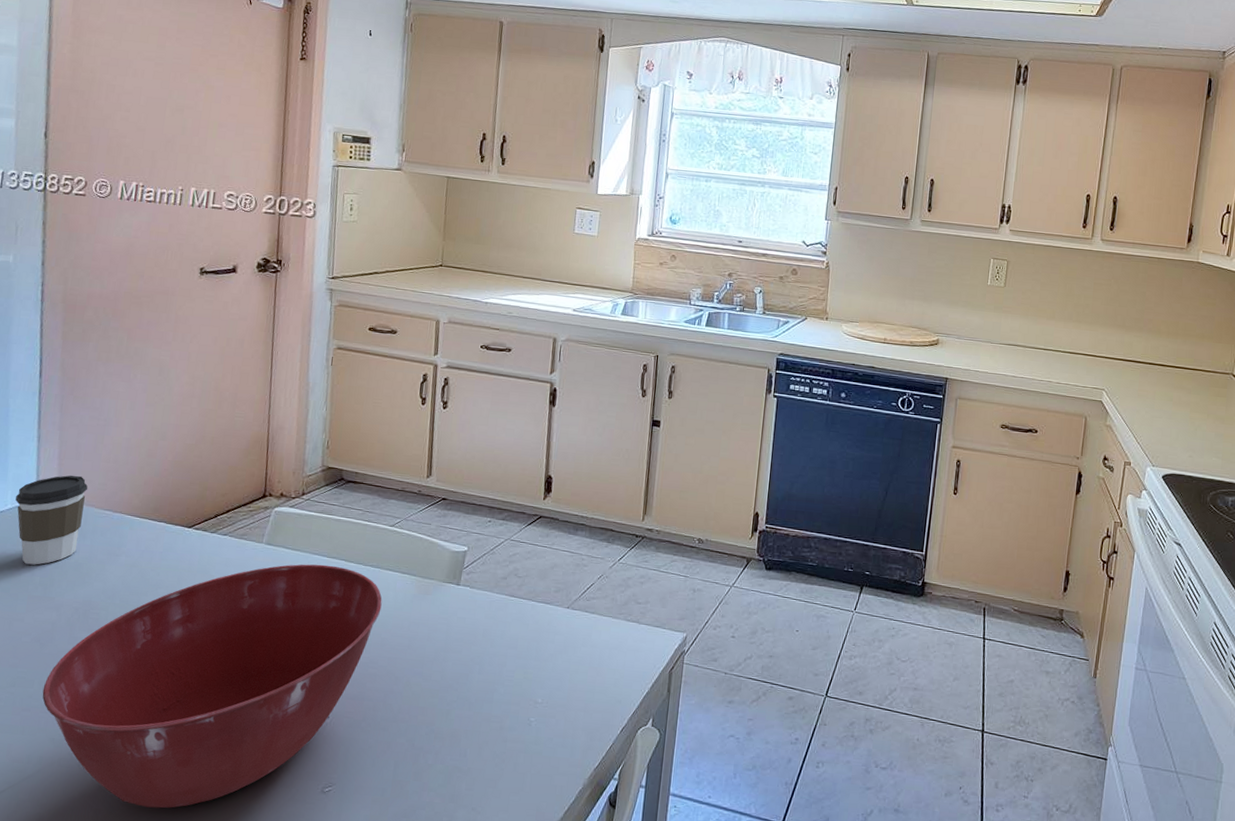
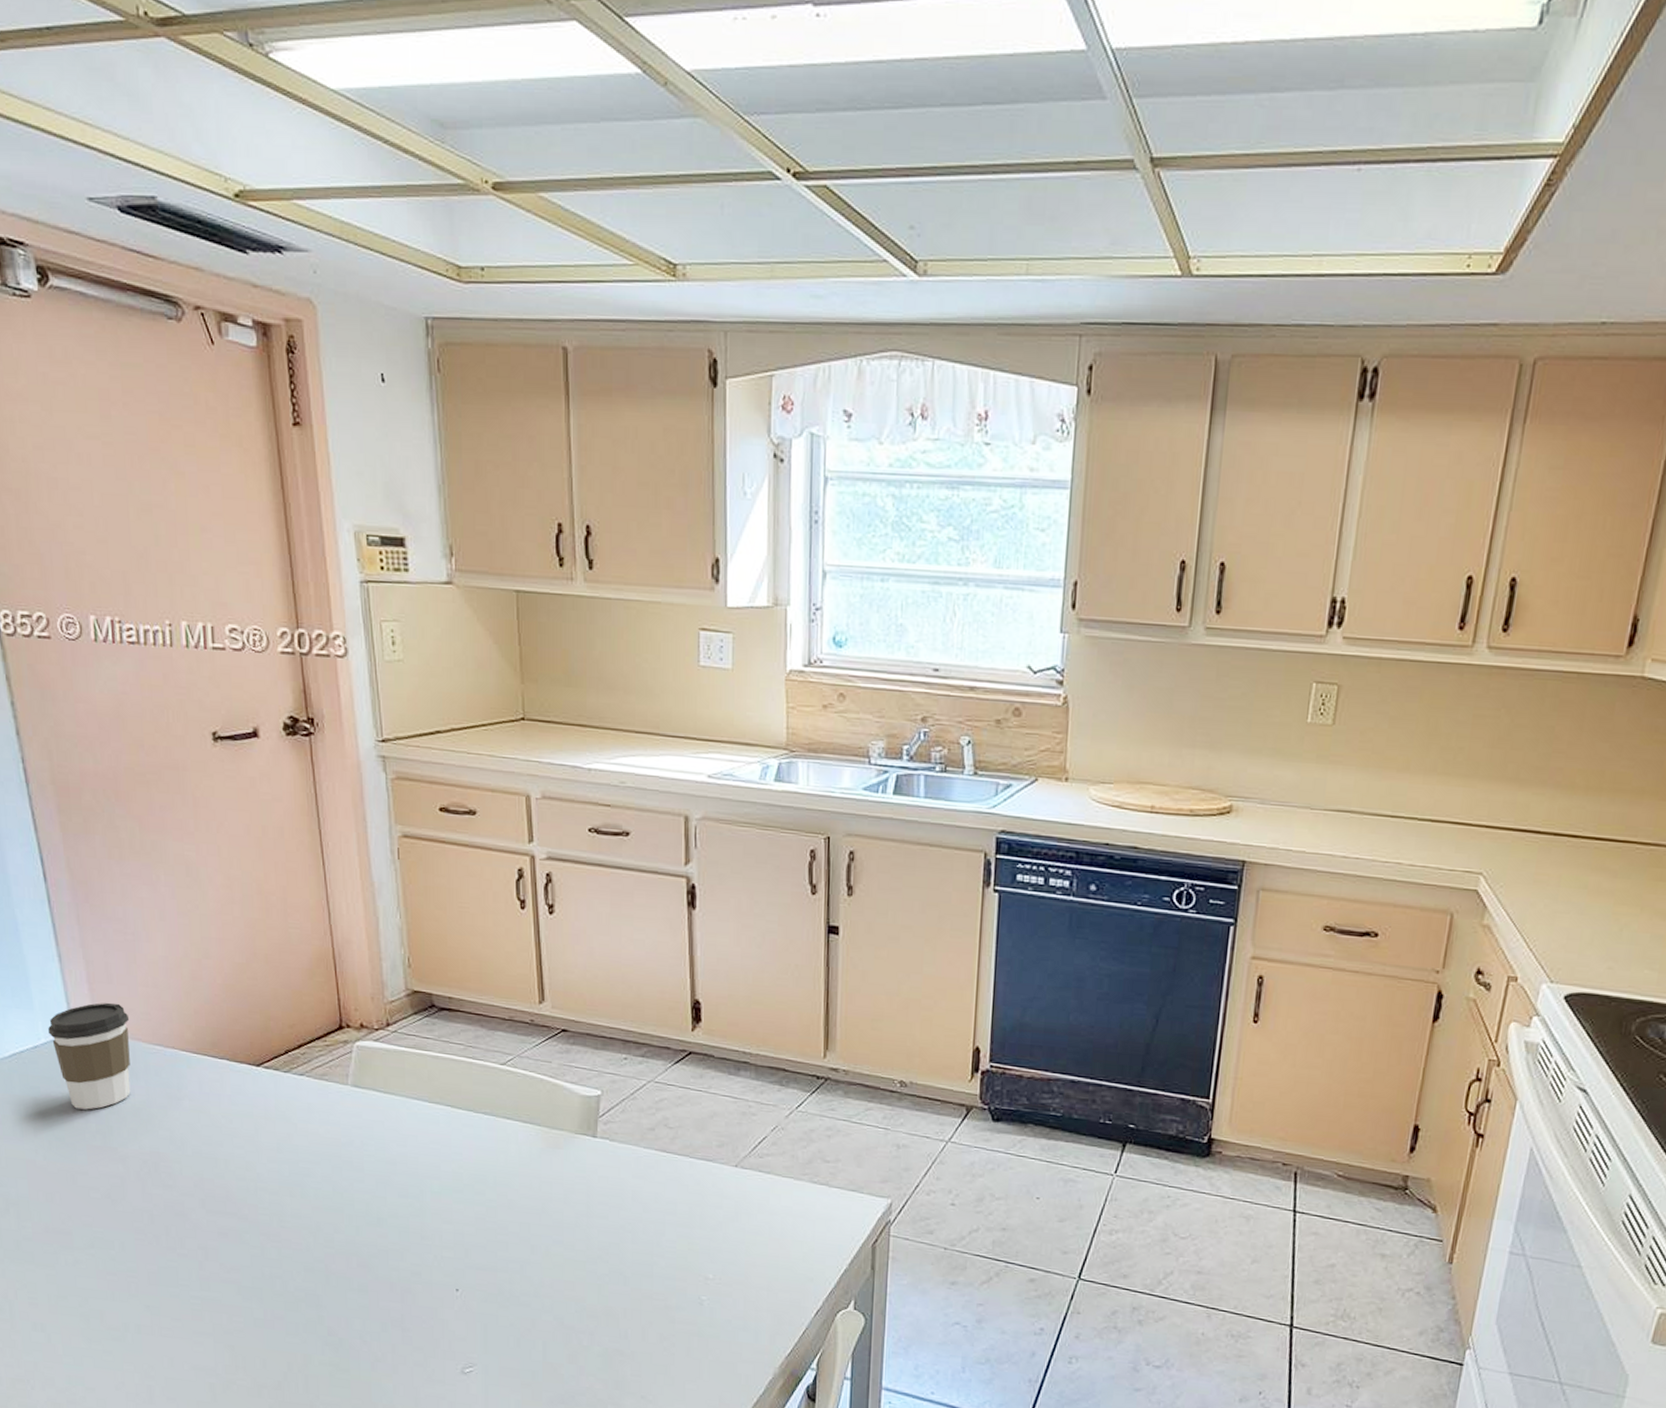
mixing bowl: present [42,564,382,808] -> none [125,1110,503,1385]

